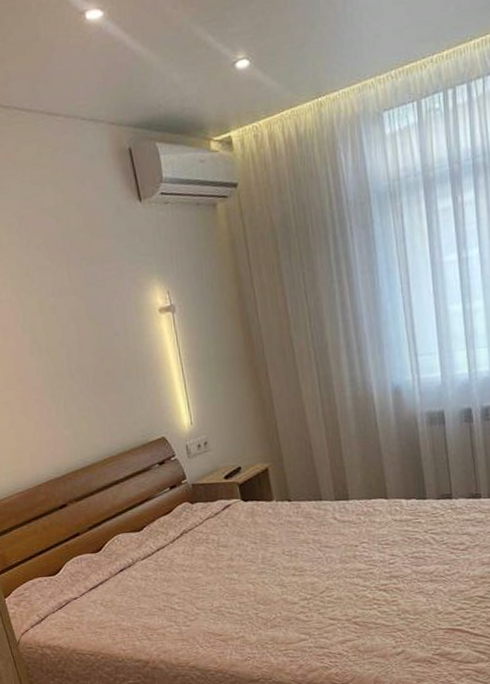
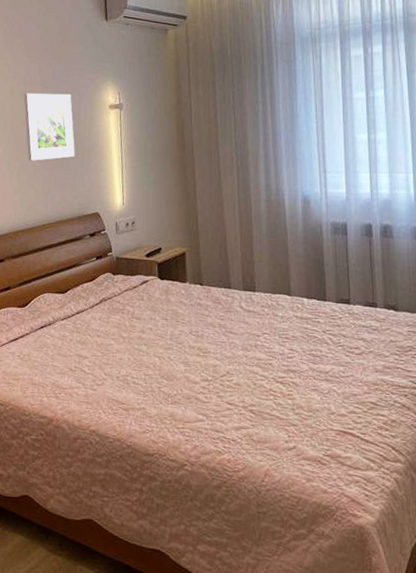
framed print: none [55,300,128,388] -> present [24,92,75,161]

